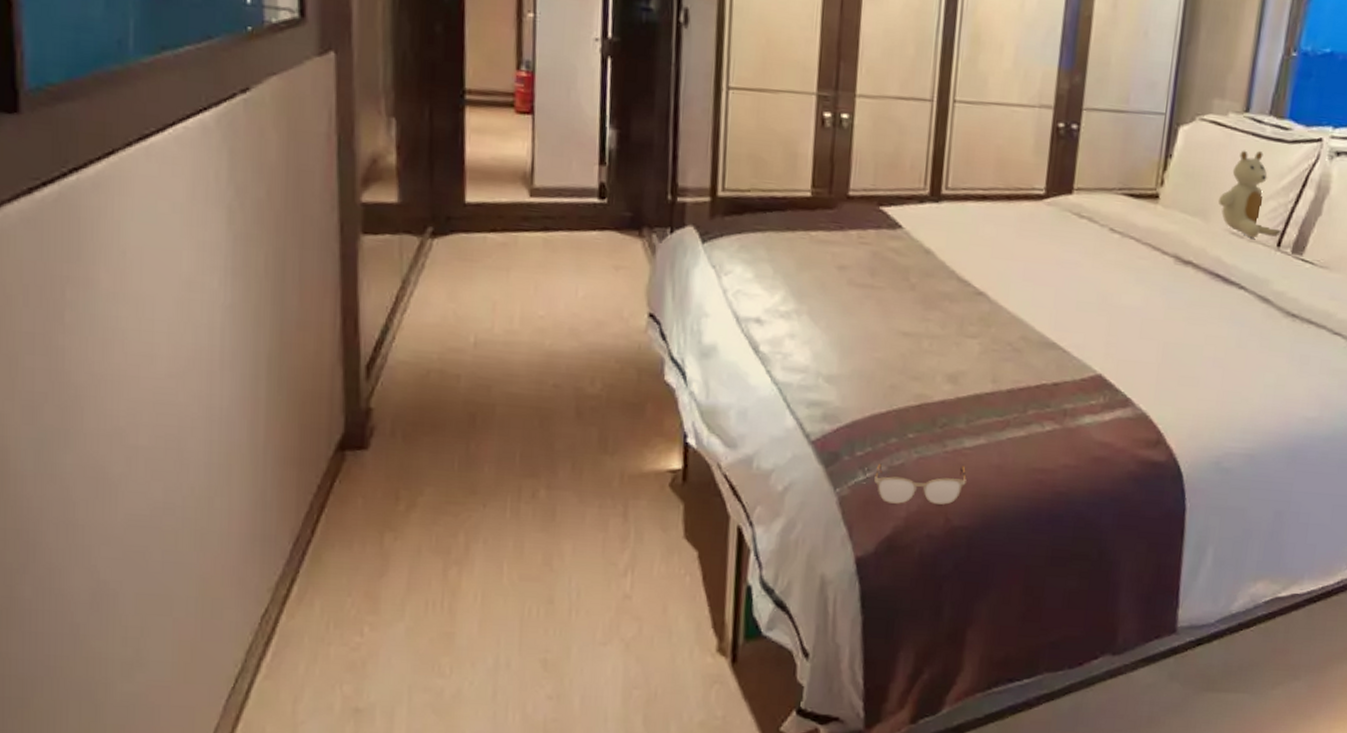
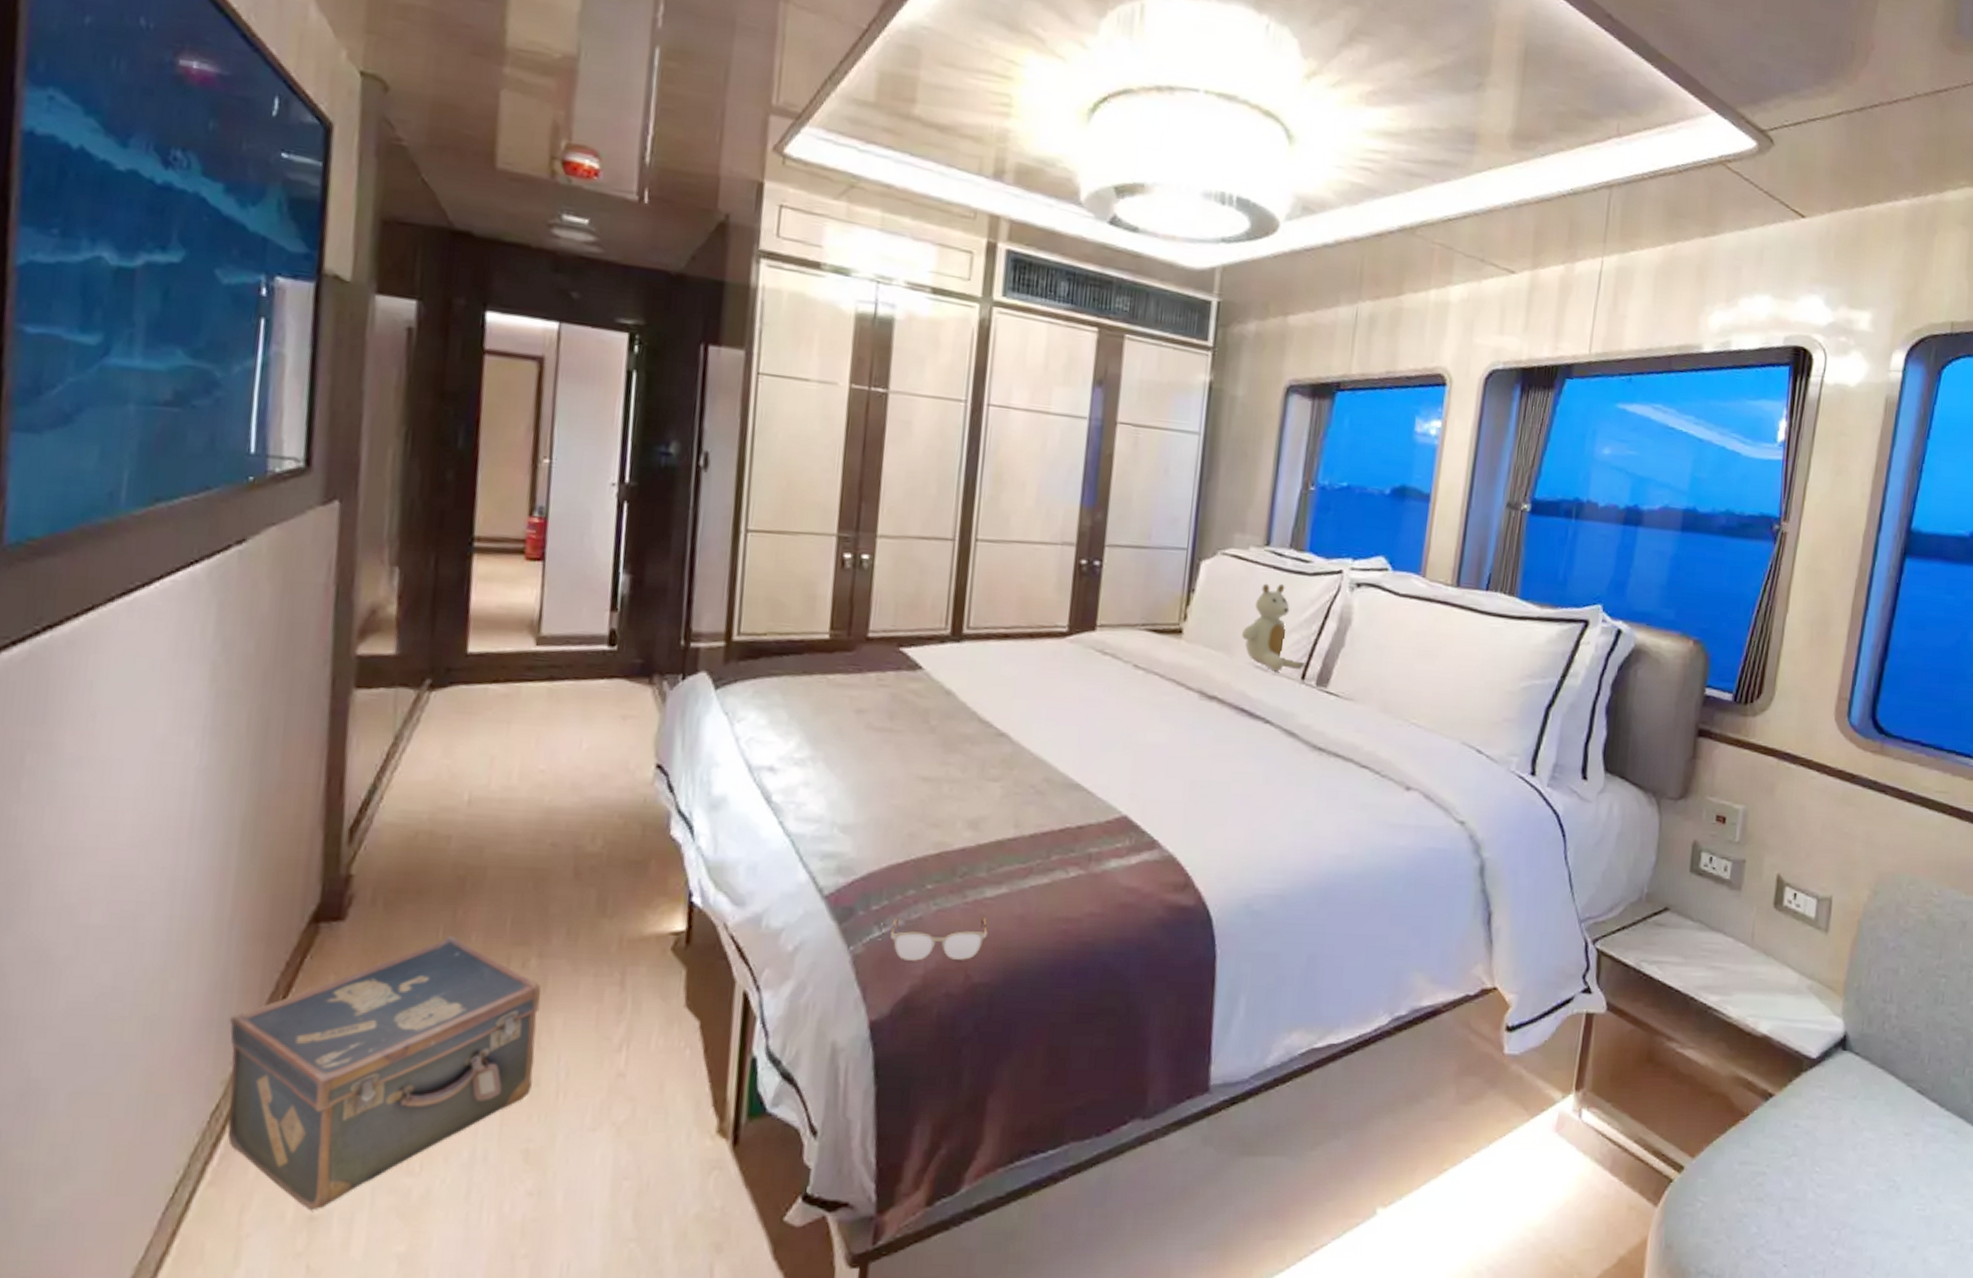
suitcase: none [271,466,551,704] -> present [227,935,541,1211]

